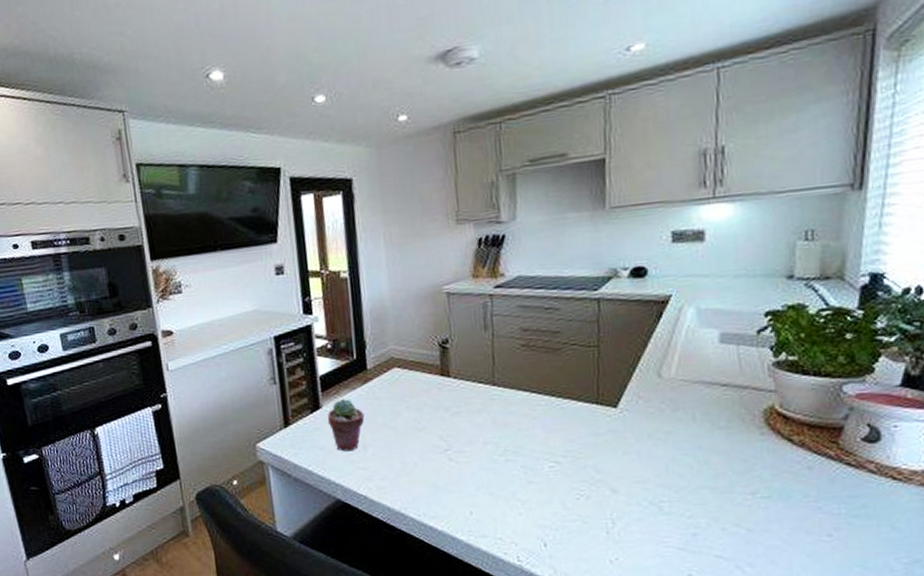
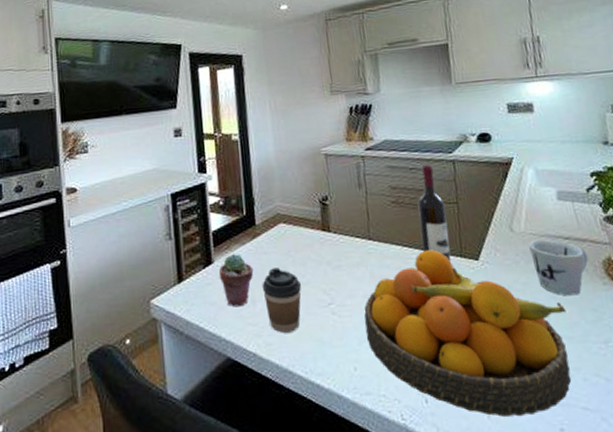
coffee cup: none [373,413,416,478] -> present [262,267,301,333]
fruit bowl: none [483,396,712,562] -> present [364,250,572,417]
wine bottle: none [551,303,586,410] -> present [417,164,452,263]
mug: none [676,386,747,446] -> present [527,239,589,296]

